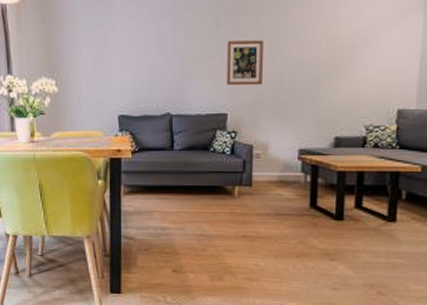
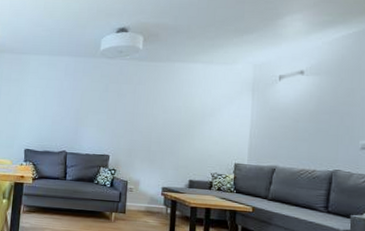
wall art: present [226,40,263,86] -> none [110,101,139,136]

